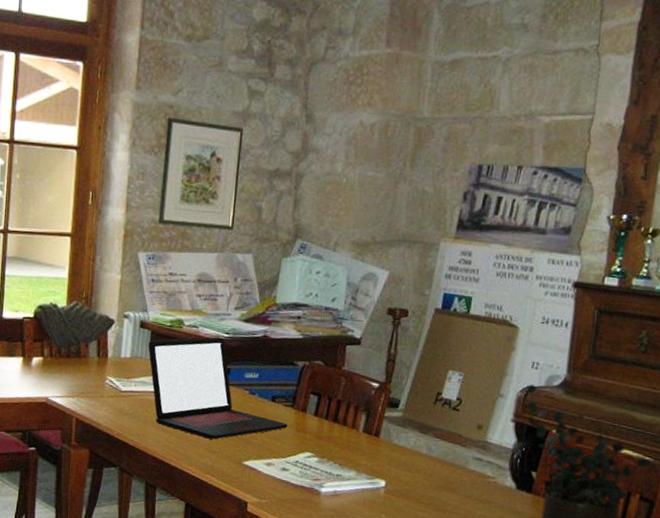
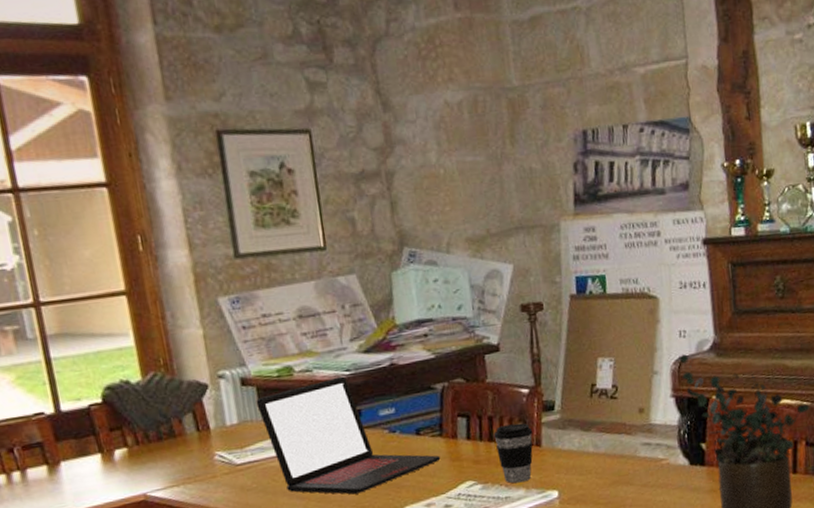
coffee cup: none [338,410,375,466] -> present [493,423,533,484]

